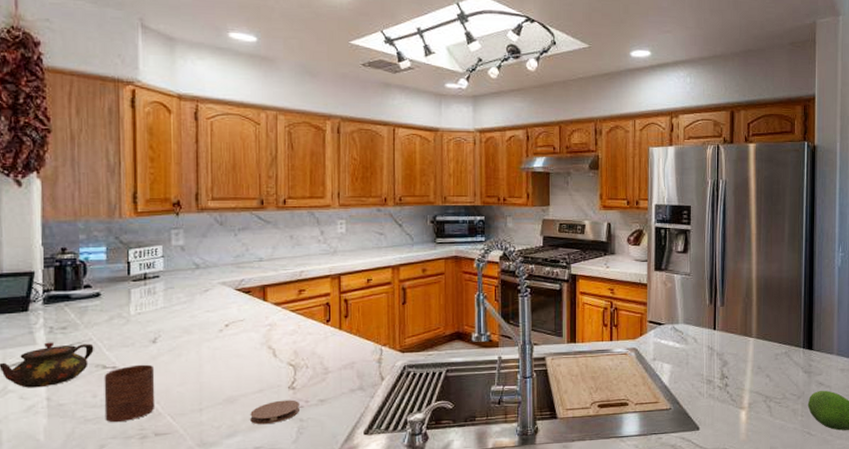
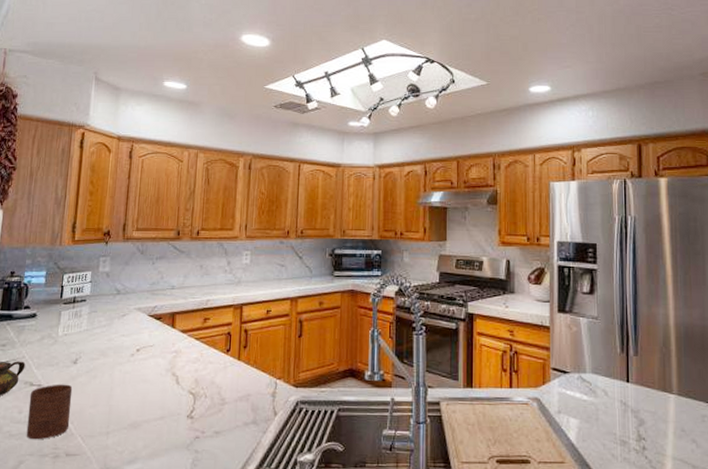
coaster: present [250,399,299,425] -> none [150,429,196,453]

